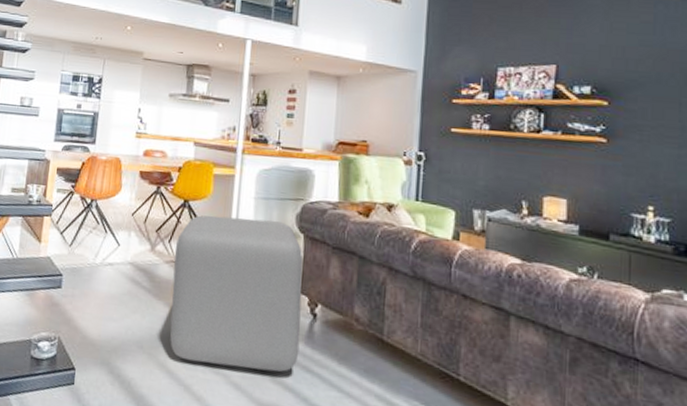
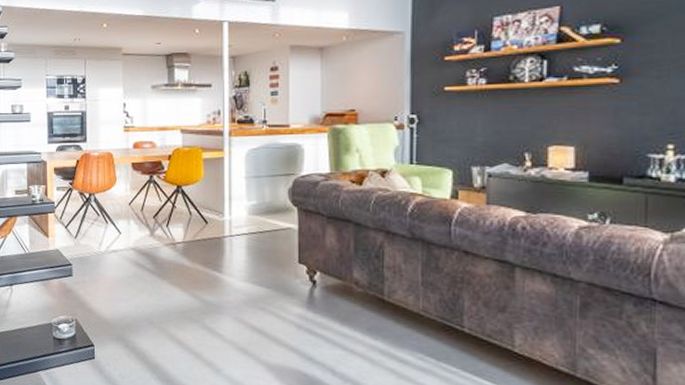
pouf: present [169,215,303,372] -> none [173,197,301,336]

